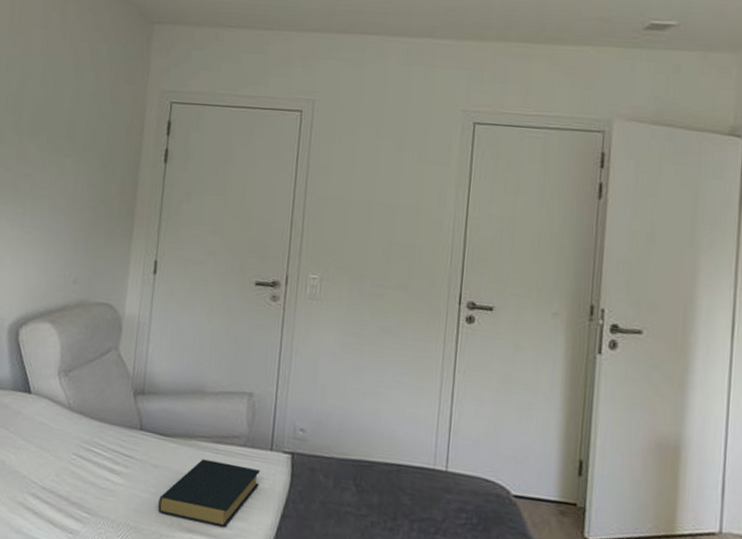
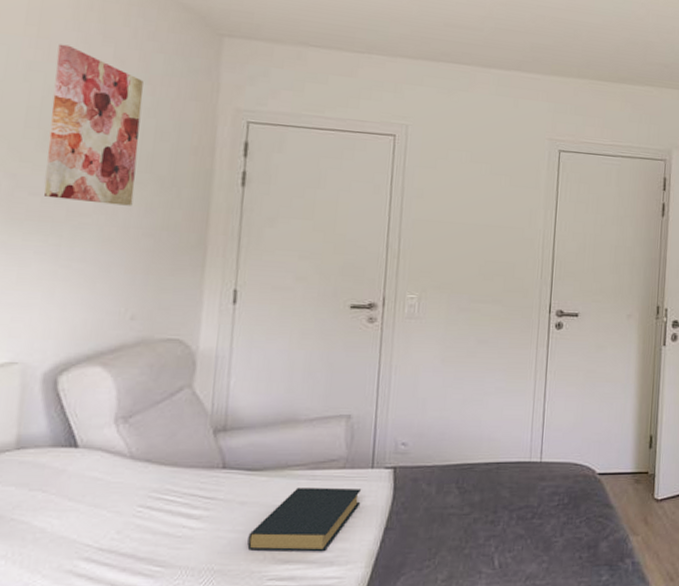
wall art: none [15,40,91,181] -> present [43,44,144,206]

